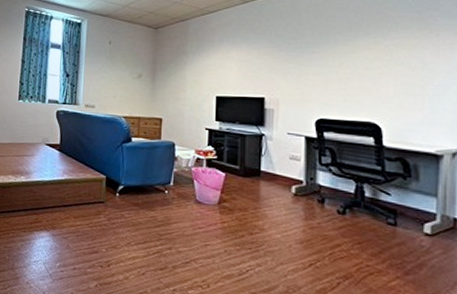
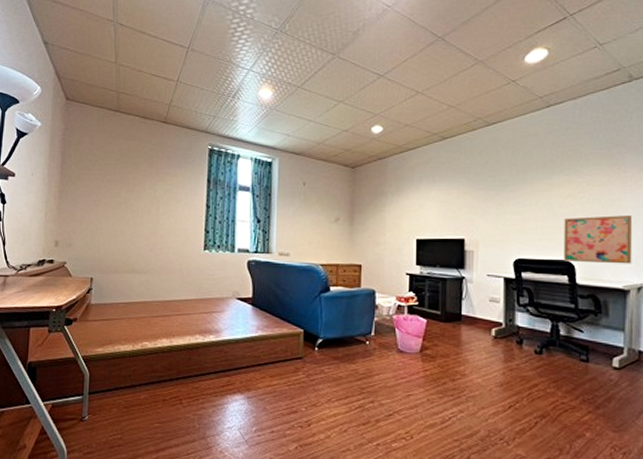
wall art: none [370,78,446,129] -> present [564,214,632,264]

